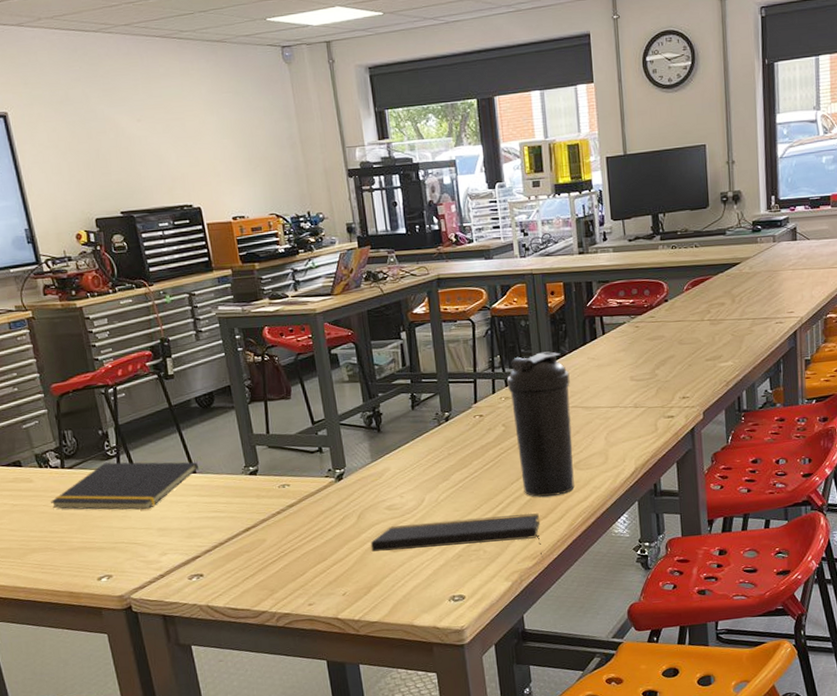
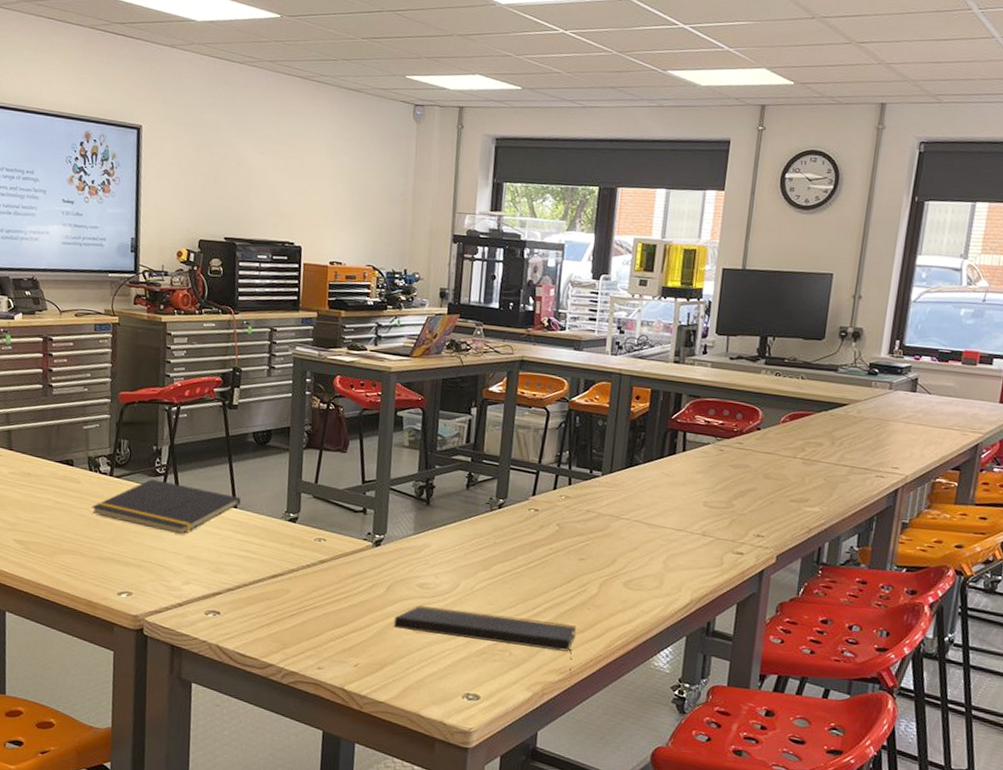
water bottle: present [507,351,575,497] -> none [565,456,639,612]

